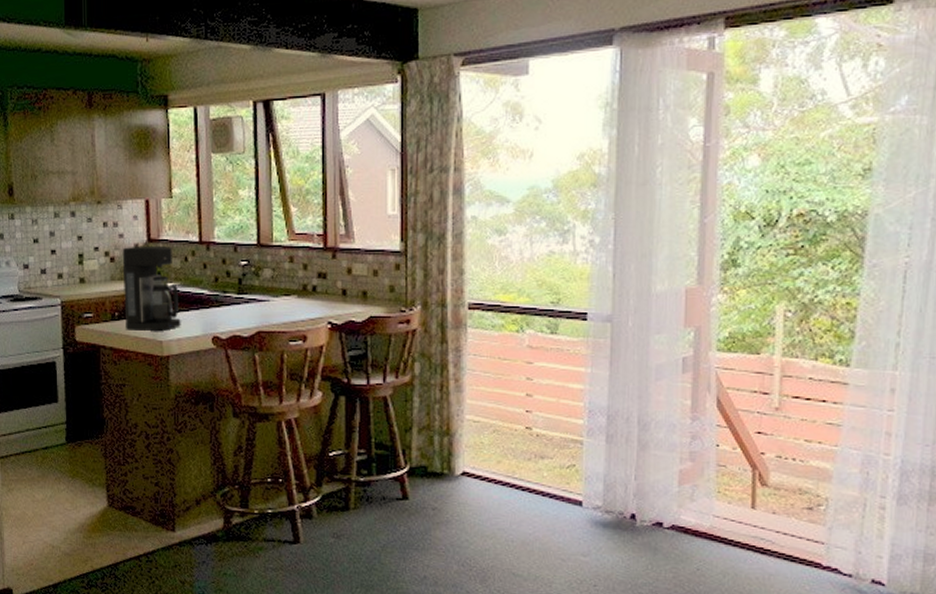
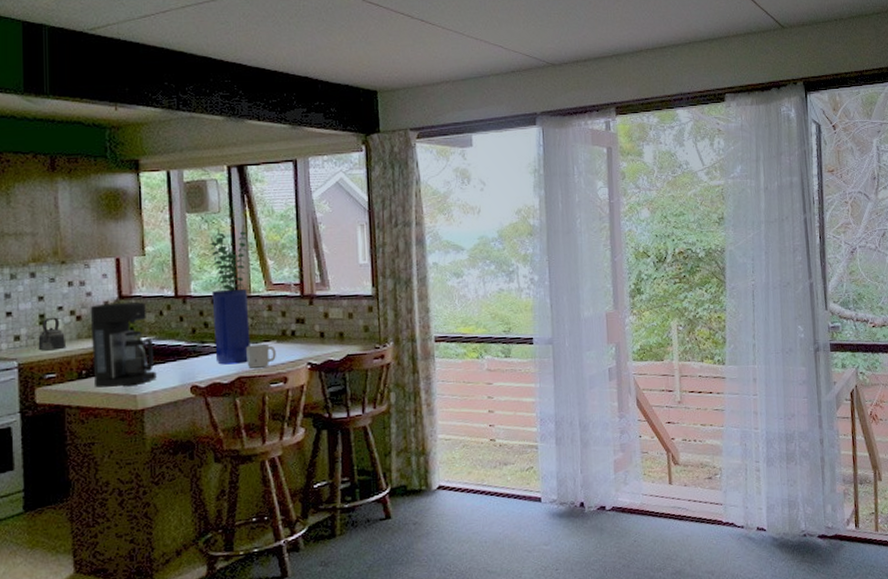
kettle: none [77,257,102,290] -> present [38,317,67,351]
vase: none [234,167,271,317] -> present [210,225,250,365]
mug: none [266,299,296,323] -> present [246,344,276,368]

